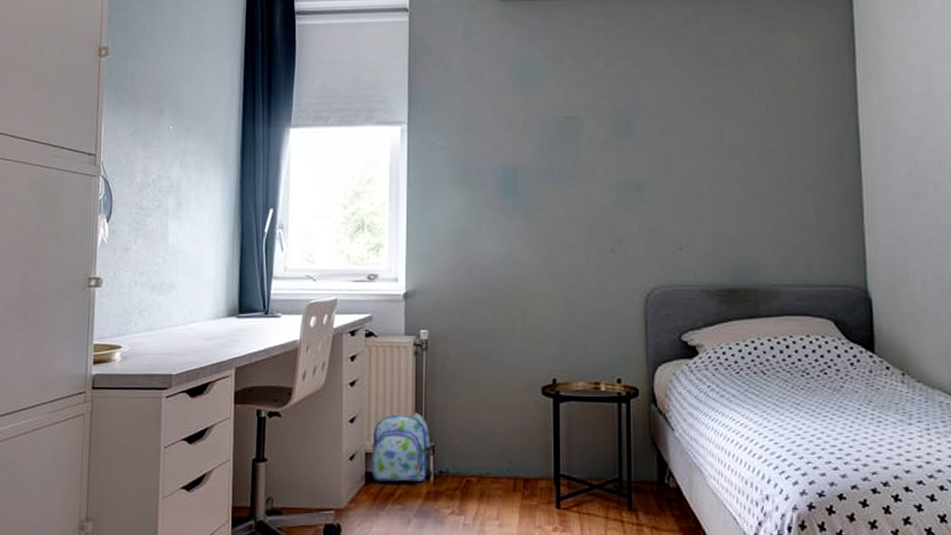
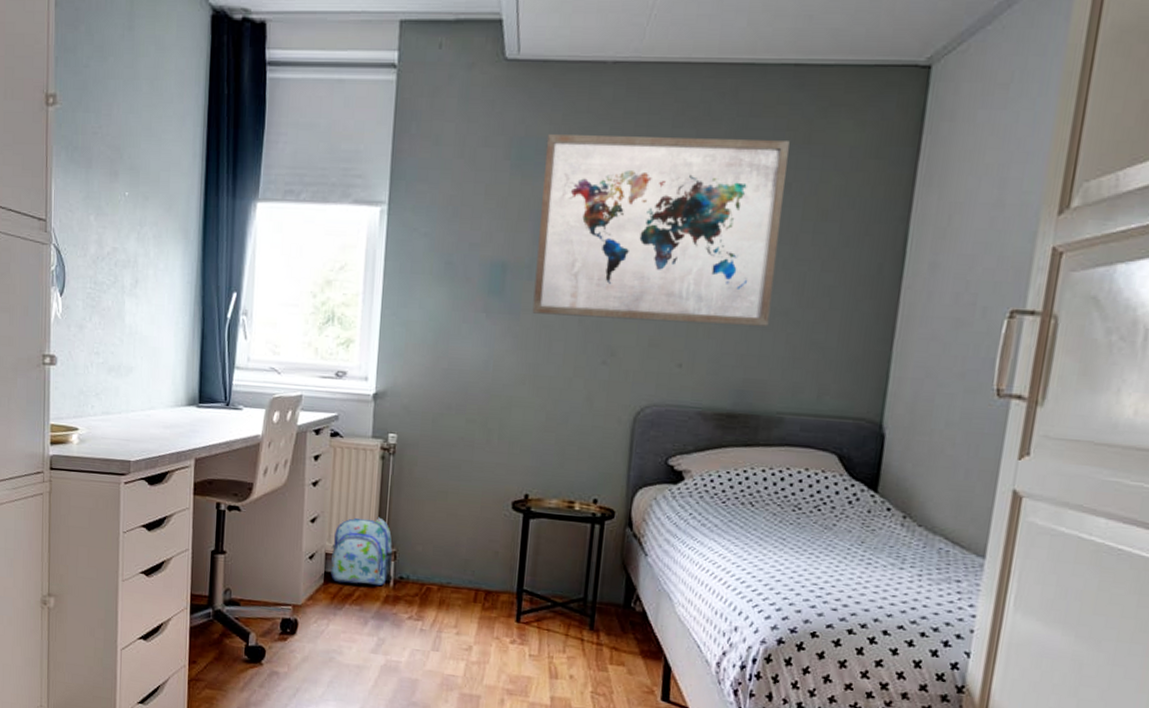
wall art: none [542,53,753,211] -> present [532,134,790,326]

